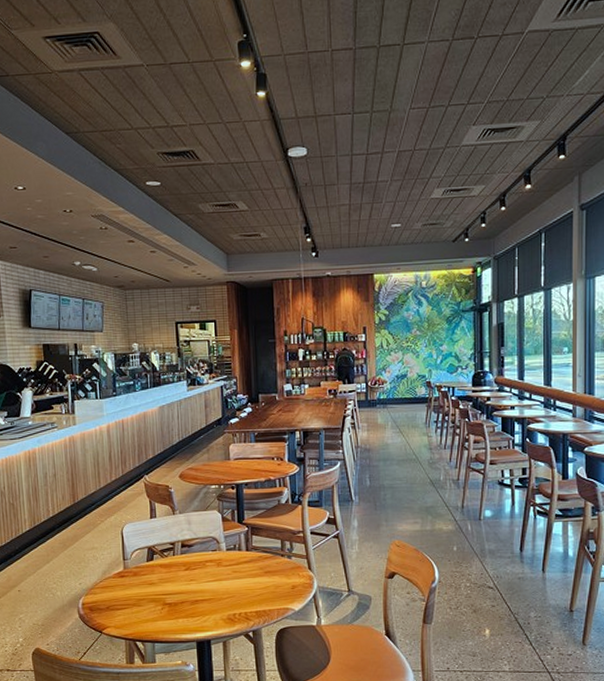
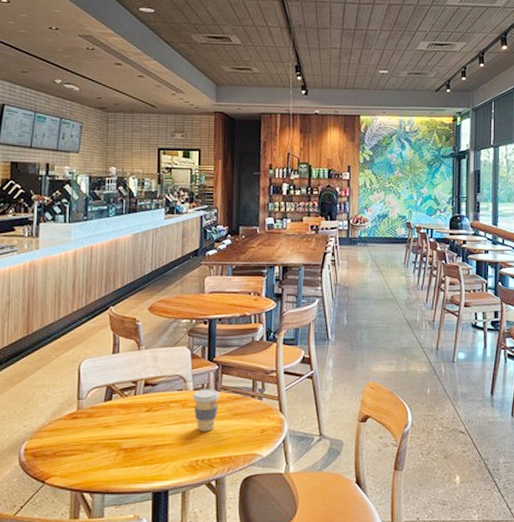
coffee cup: none [226,549,252,588] -> present [192,389,220,432]

